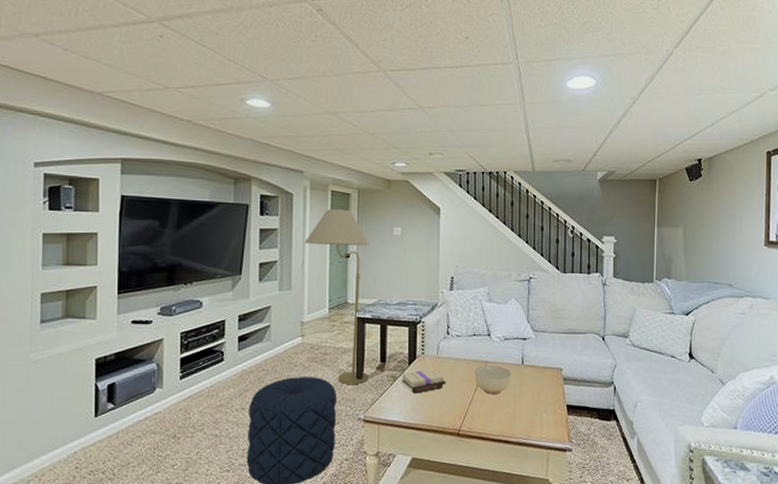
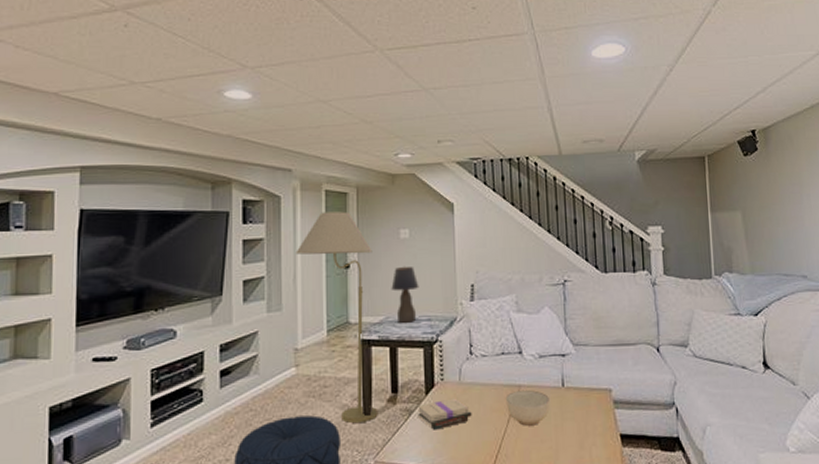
table lamp: none [384,258,408,307] -> present [391,266,419,324]

